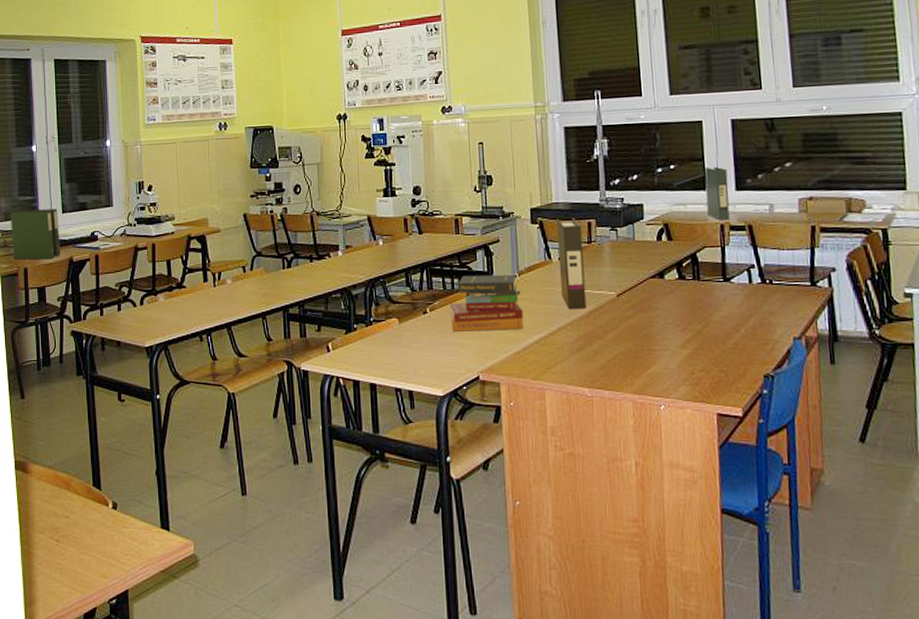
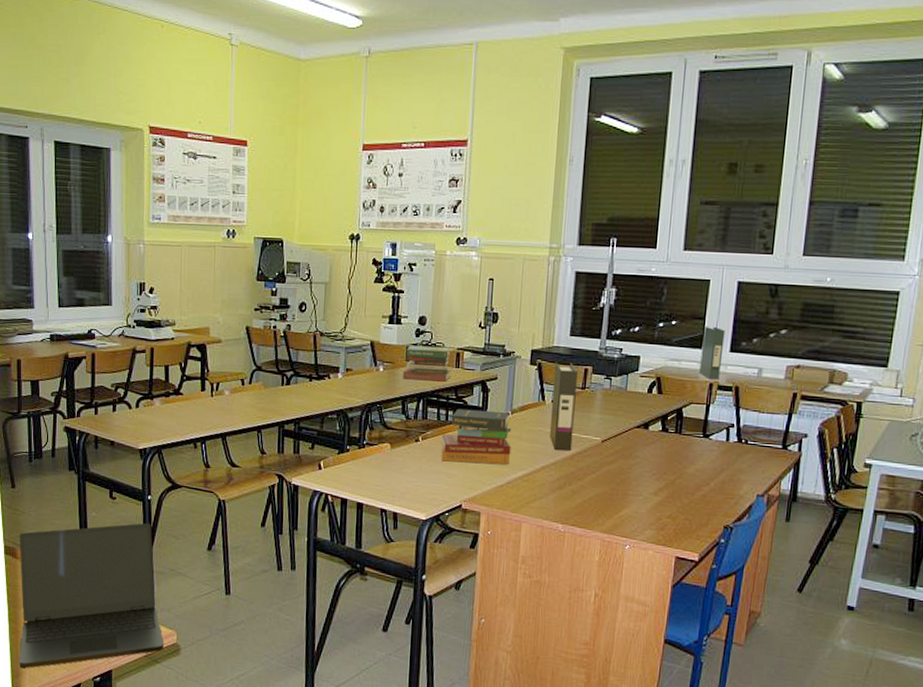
binder: present [10,209,60,260] -> none [3,300,56,353]
laptop: none [29,423,182,595] -> present [19,522,164,669]
books: none [403,214,452,251] -> present [403,345,451,382]

